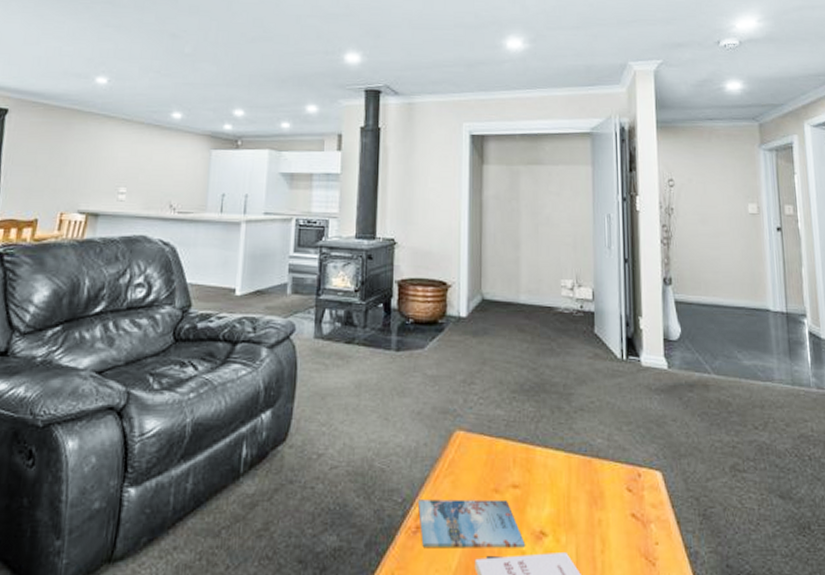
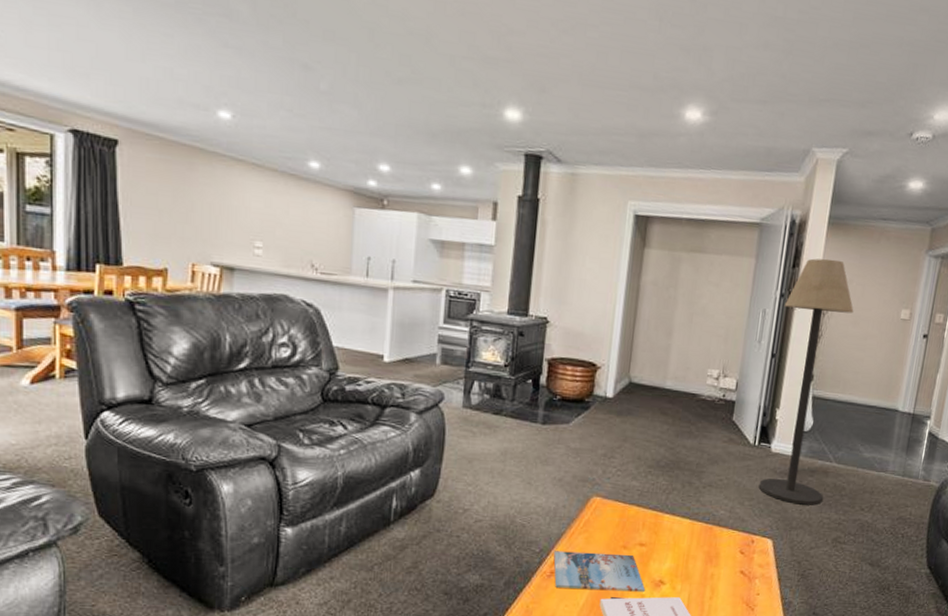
floor lamp: none [627,160,709,426] -> present [758,258,854,505]

